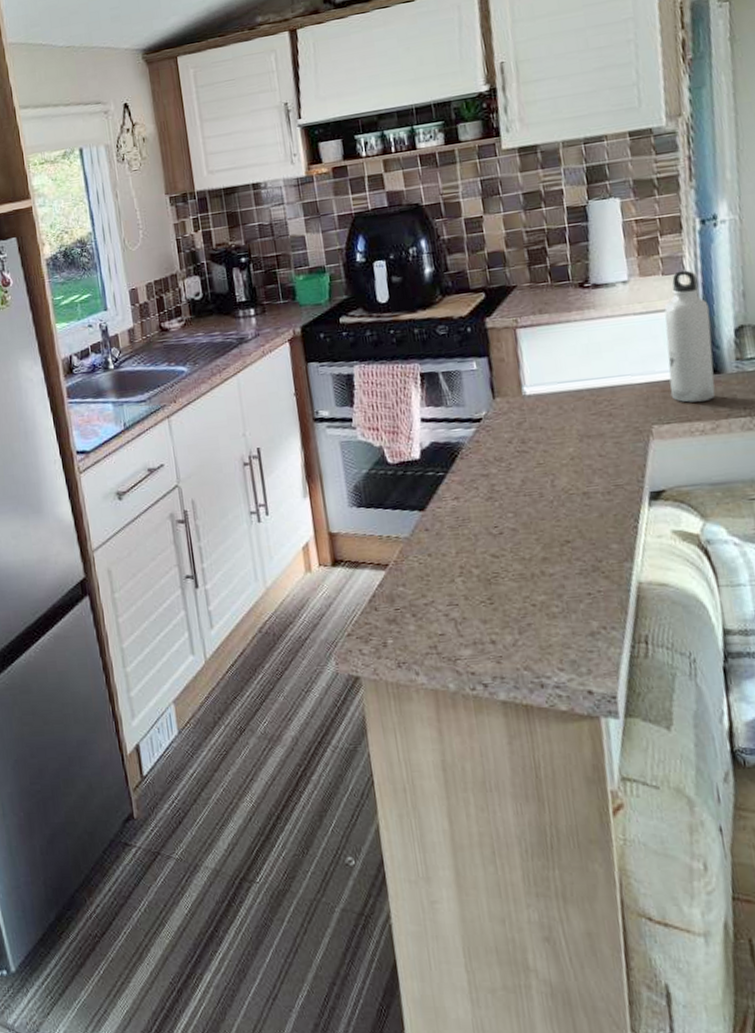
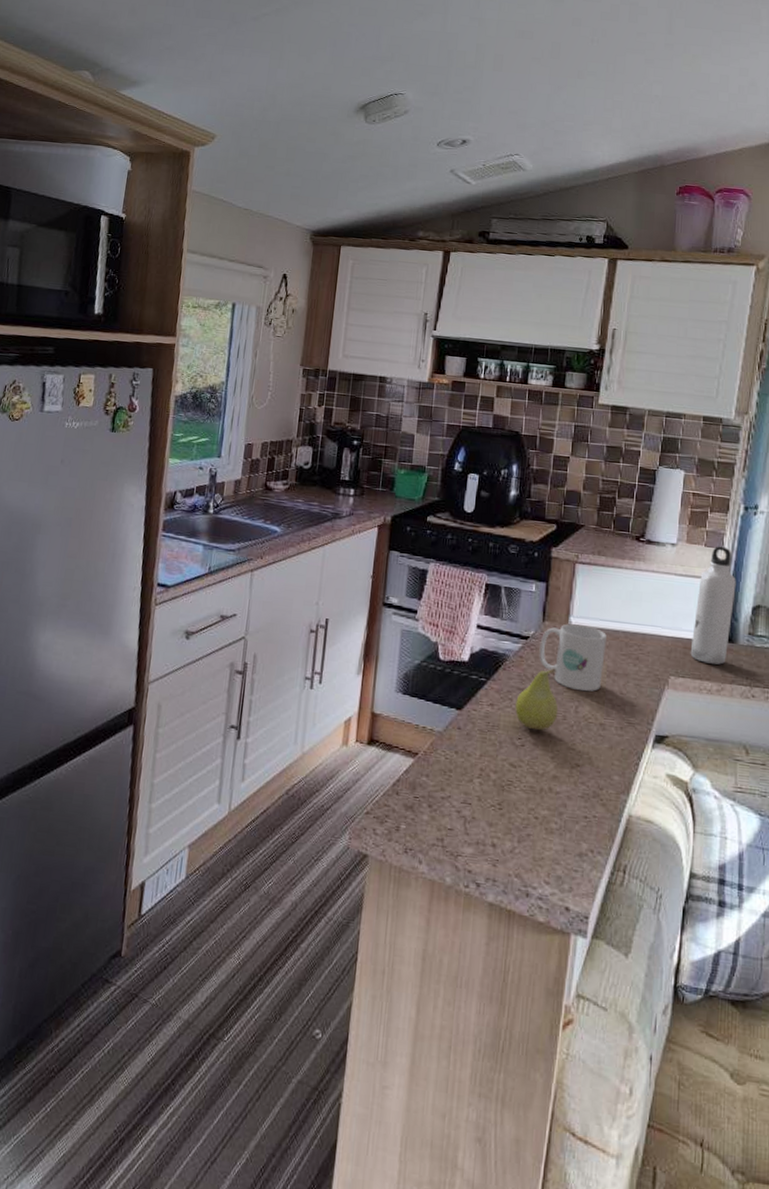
fruit: none [482,445,533,515] -> present [515,668,559,731]
mug: none [495,392,575,464] -> present [539,624,607,692]

